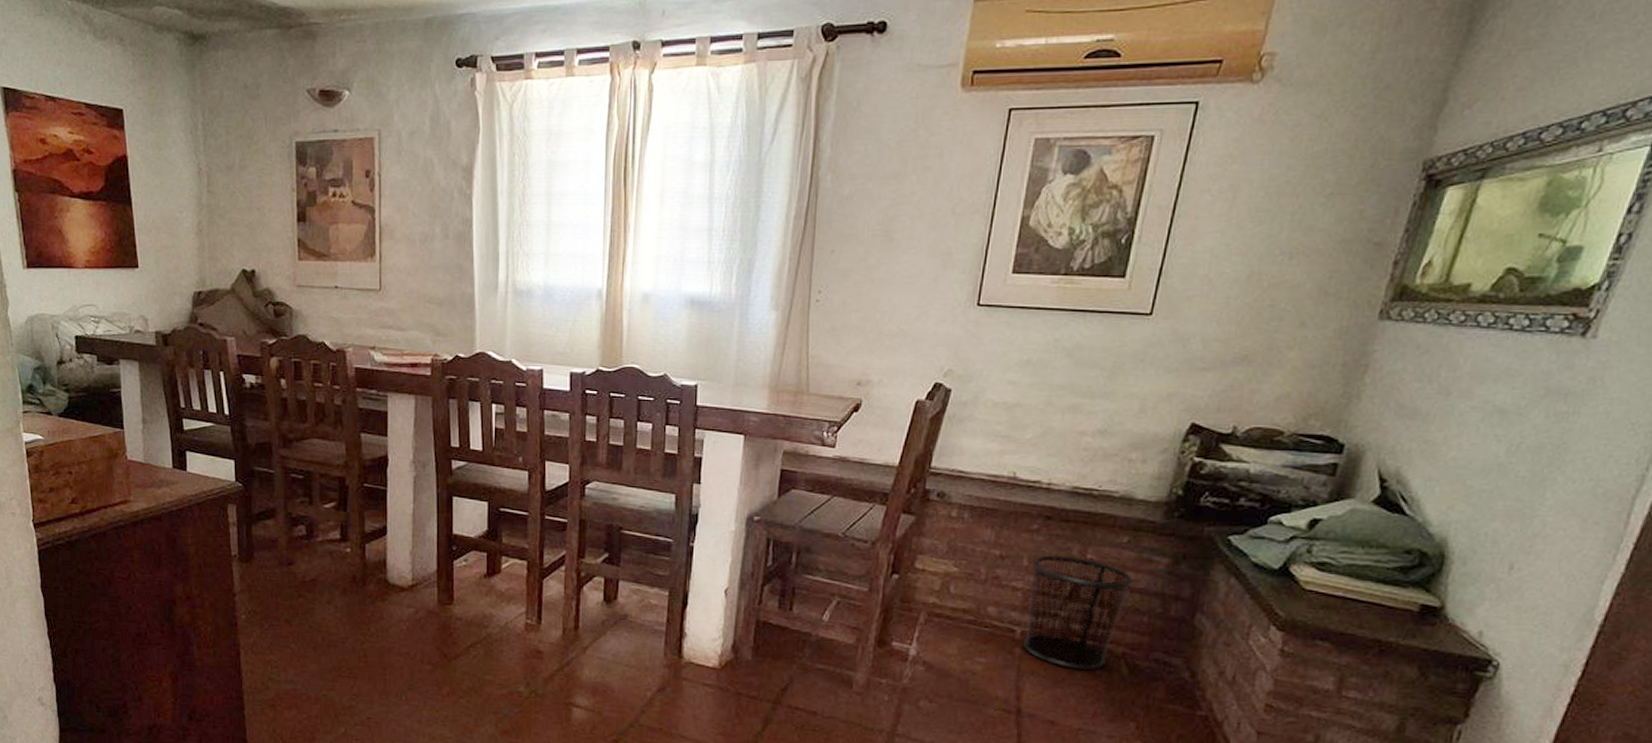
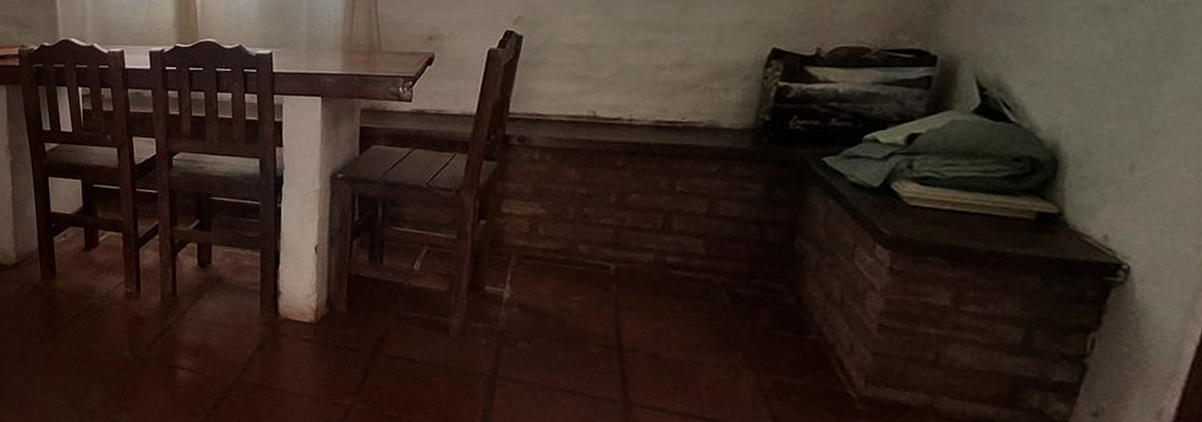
waste bin: present [1023,555,1133,670] -> none [618,190,726,301]

